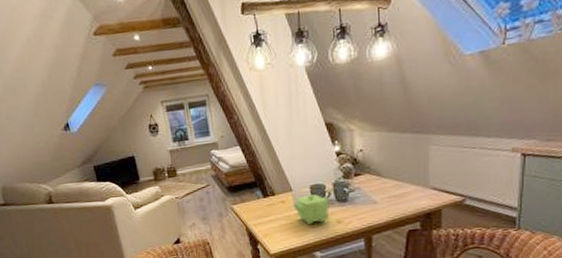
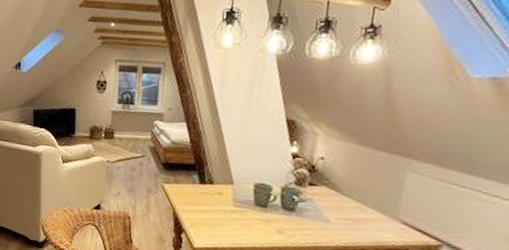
teapot: present [293,194,329,225] -> none [230,193,273,228]

